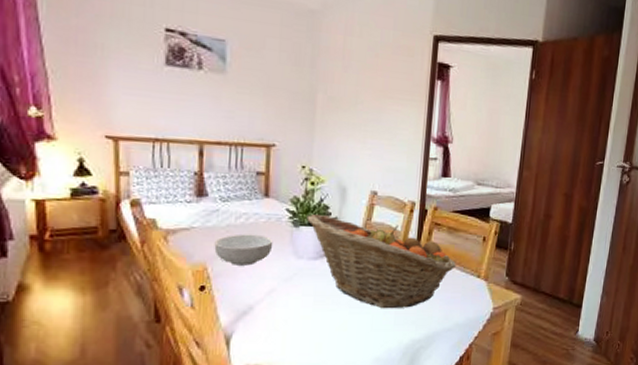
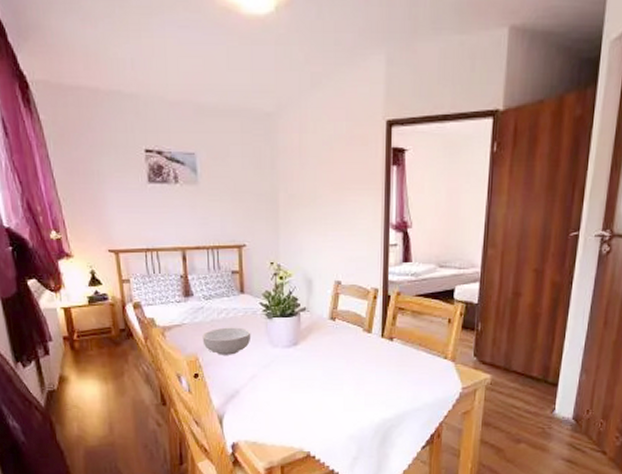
fruit basket: present [306,213,457,309] -> none [278,305,423,391]

